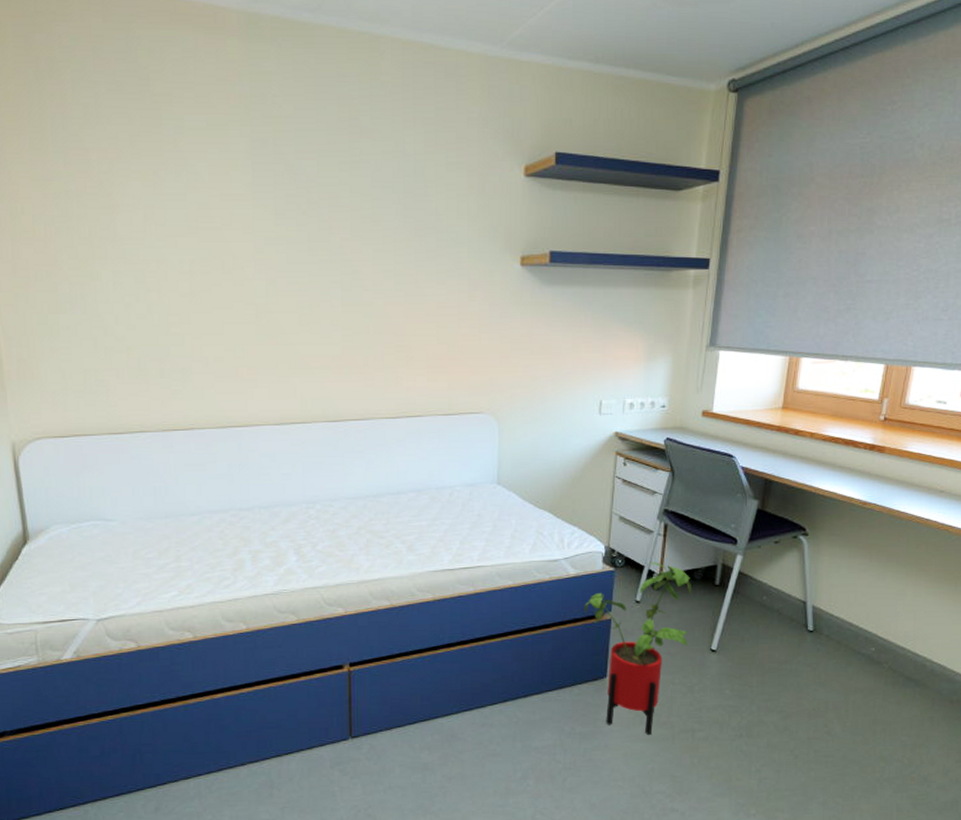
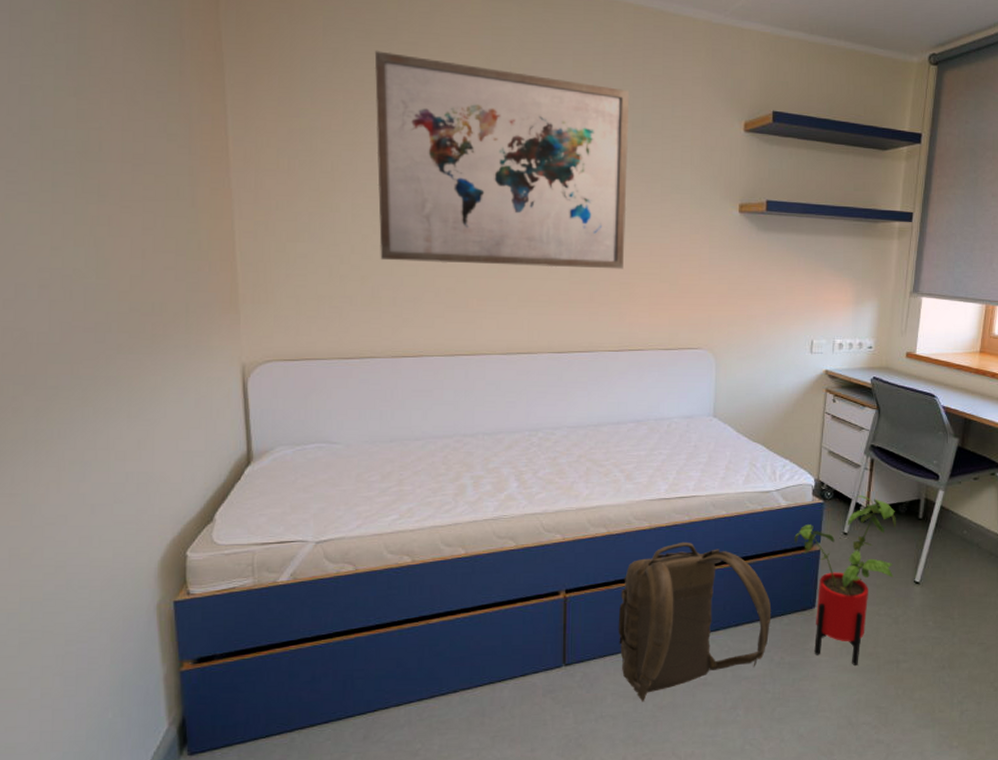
wall art: none [127,104,401,332] -> present [374,51,630,270]
backpack: none [404,613,561,773] -> present [618,541,772,702]

